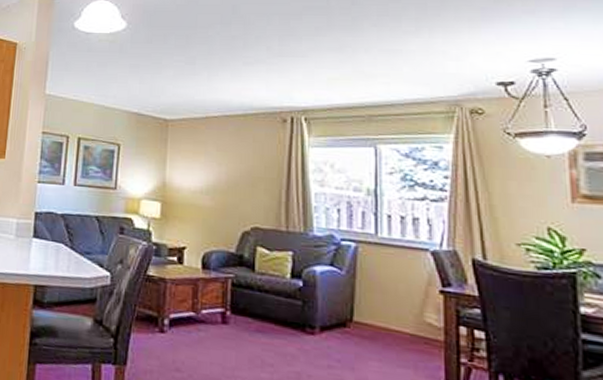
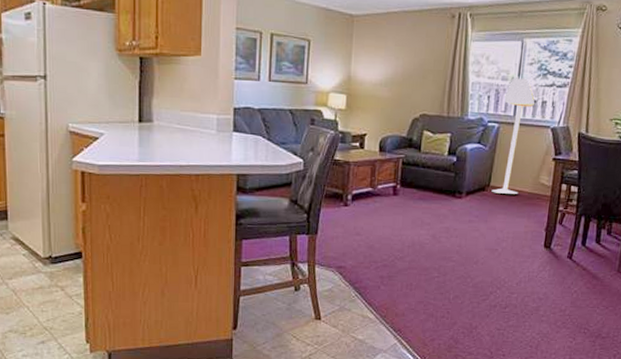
floor lamp: none [356,187,402,335] -> present [491,76,535,194]

